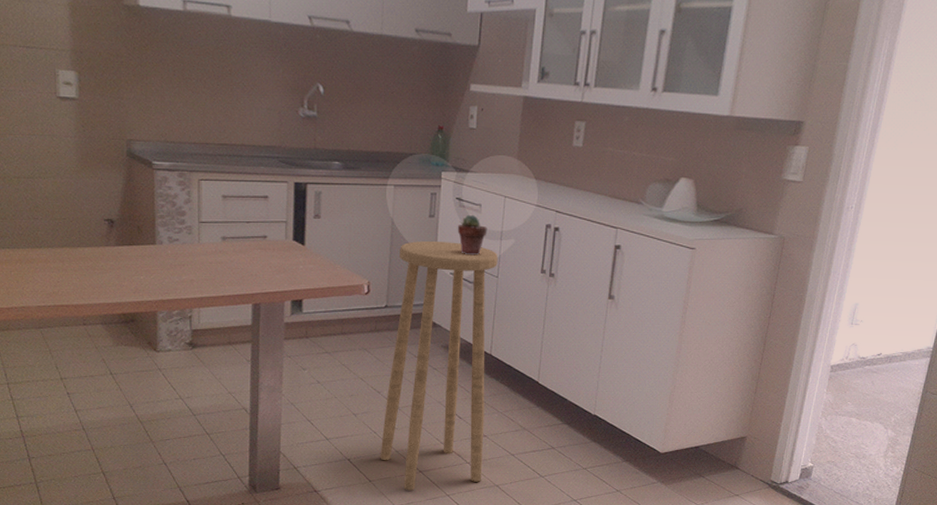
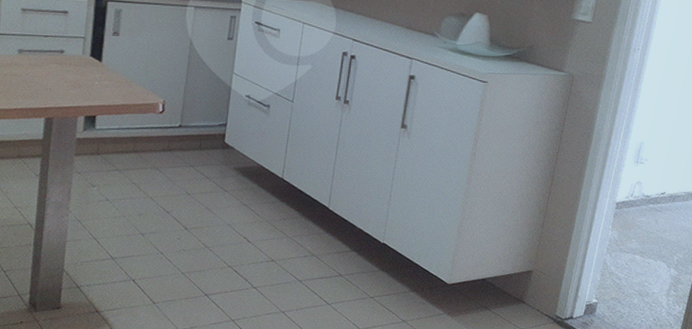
stool: present [380,241,498,491] -> none [165,63,294,315]
potted succulent: present [457,214,487,256] -> none [255,39,285,80]

